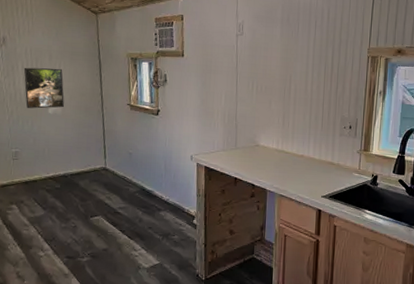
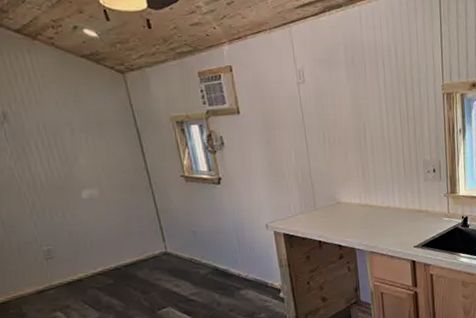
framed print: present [23,67,64,109] -> none [39,143,101,196]

